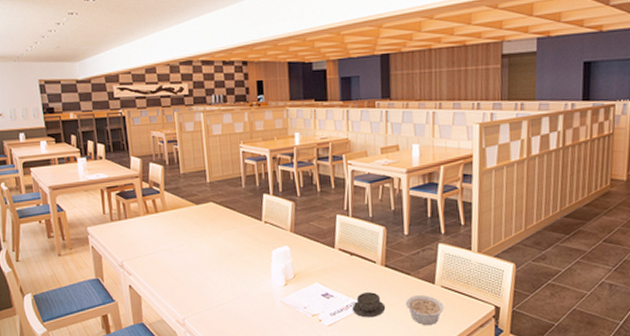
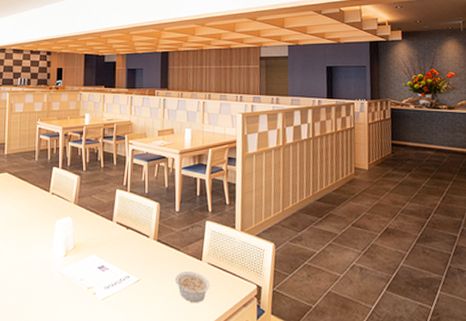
teacup: present [353,292,386,318] -> none [126,267,156,293]

